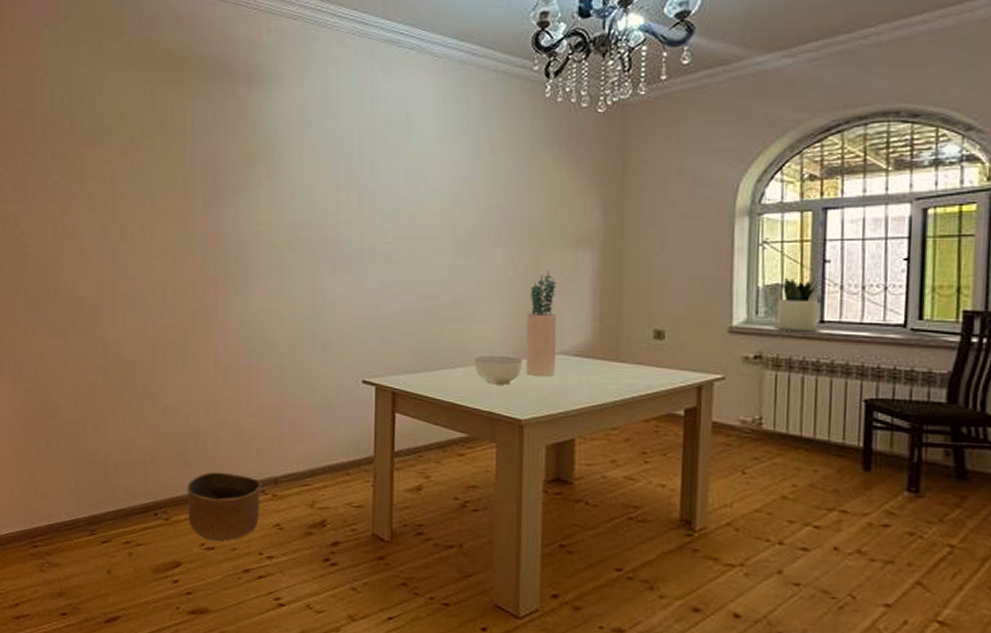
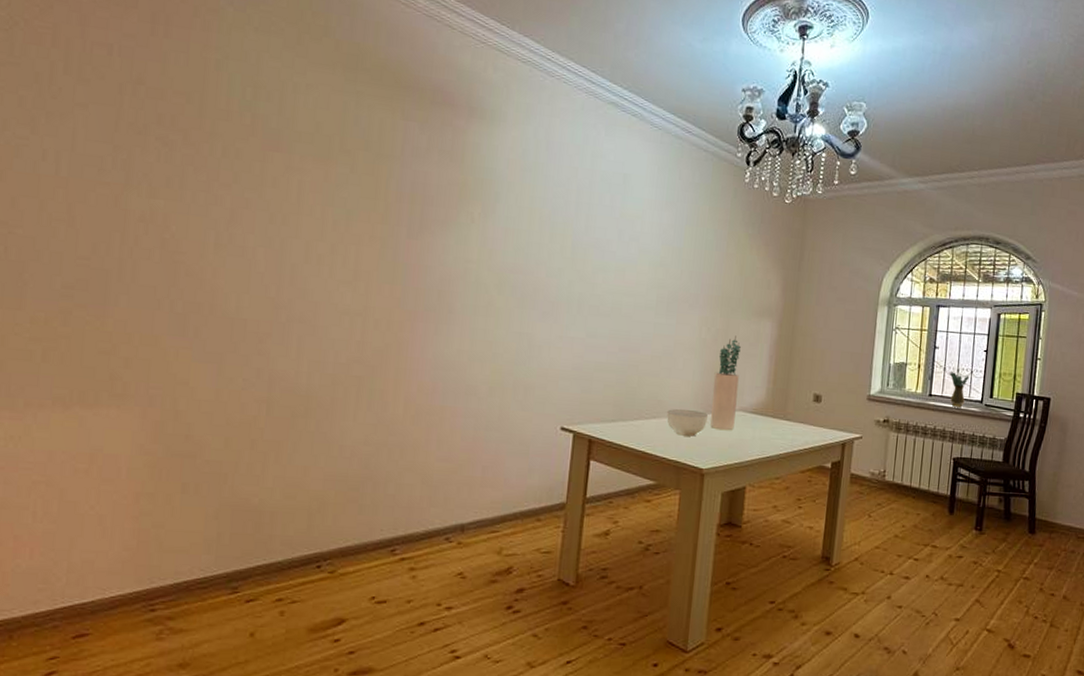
basket: present [187,472,262,541] -> none [358,519,447,593]
planter: present [774,278,820,332] -> none [898,359,930,403]
vase: none [850,288,883,336] -> present [949,370,970,409]

